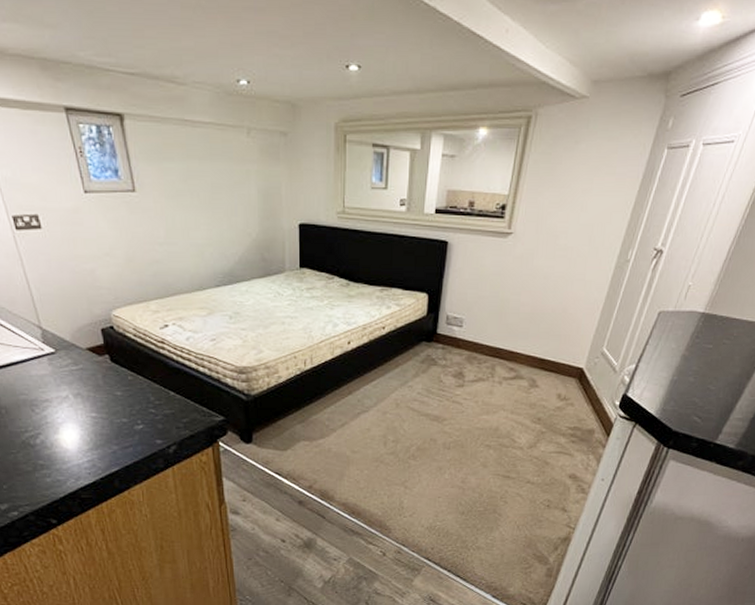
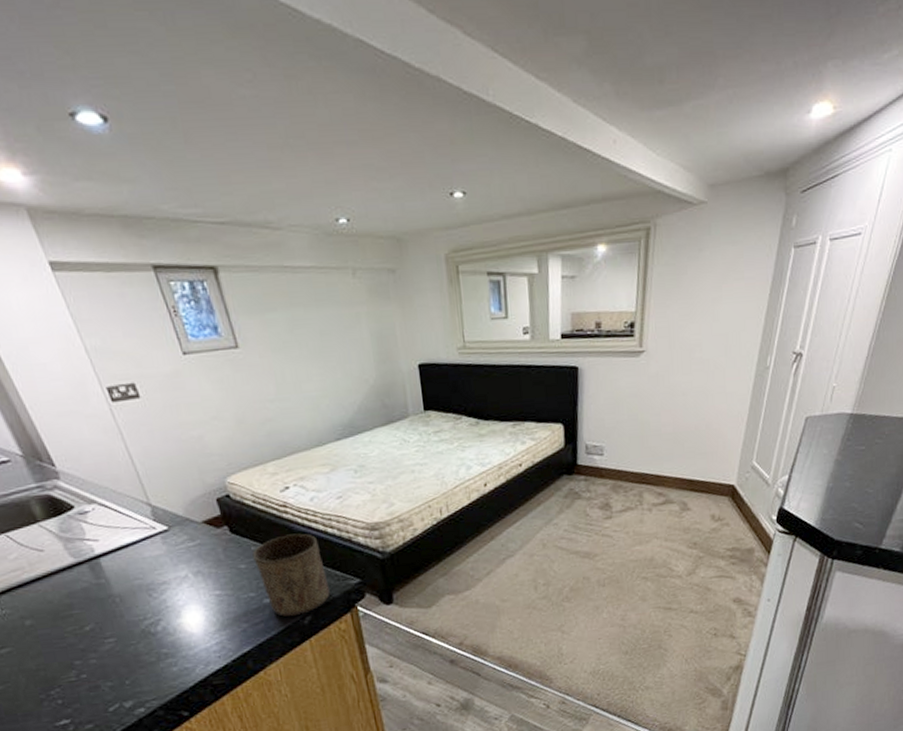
cup: none [129,369,196,445] -> present [252,533,330,617]

